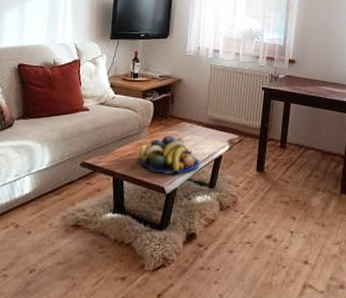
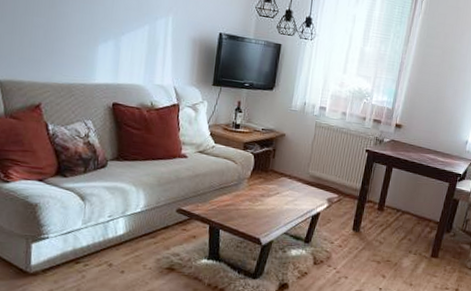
fruit bowl: present [137,135,200,174] -> none [235,189,298,227]

